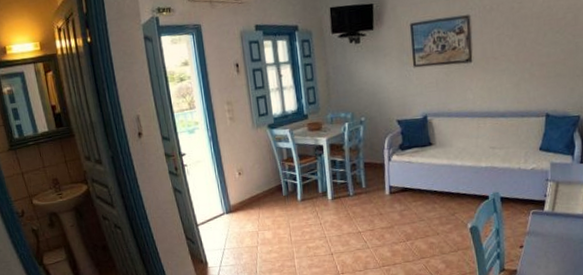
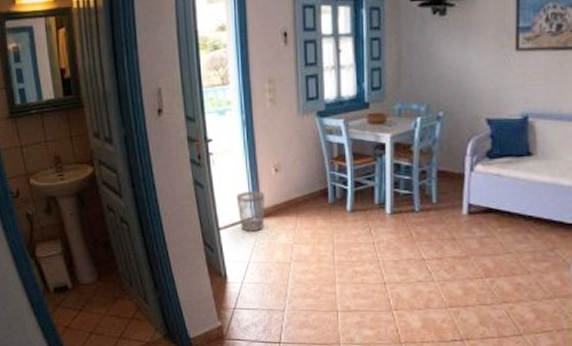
wastebasket: none [209,191,234,225] -> present [236,190,265,232]

